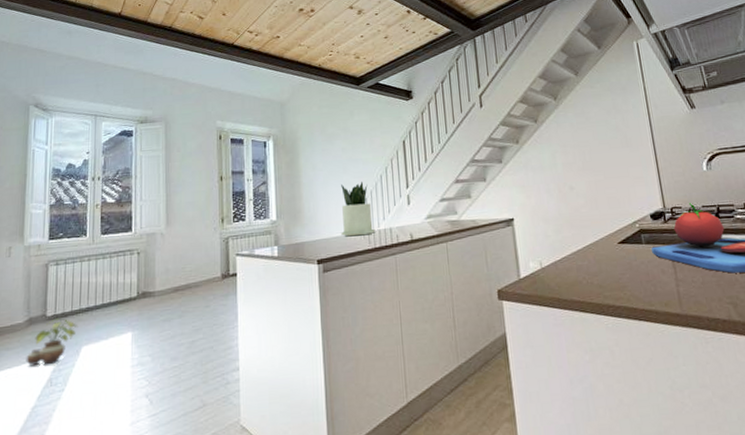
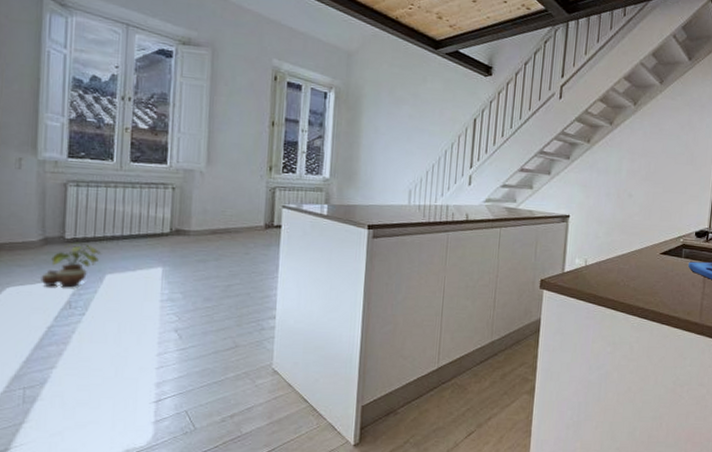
planter: present [340,182,376,237] -> none [395,153,432,209]

